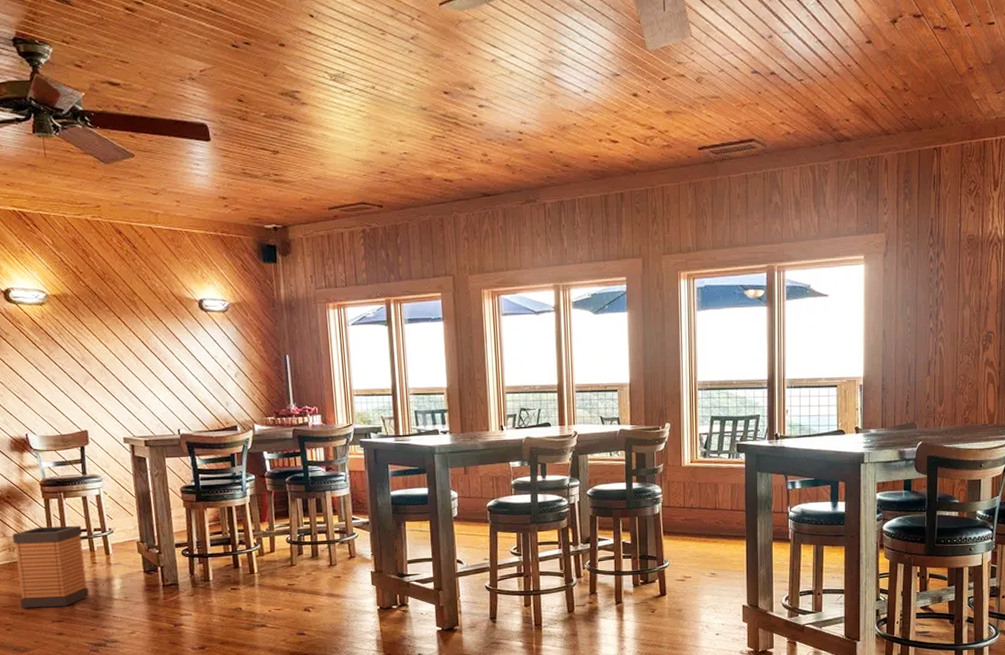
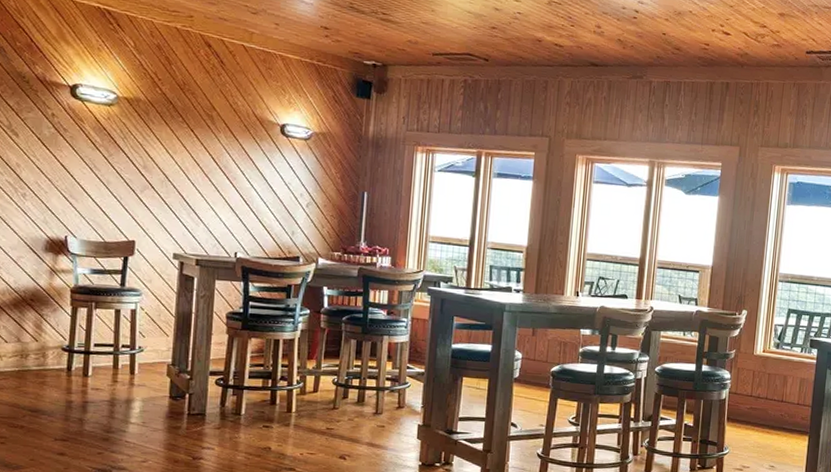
trash bin: present [12,525,89,609] -> none [22,335,109,425]

